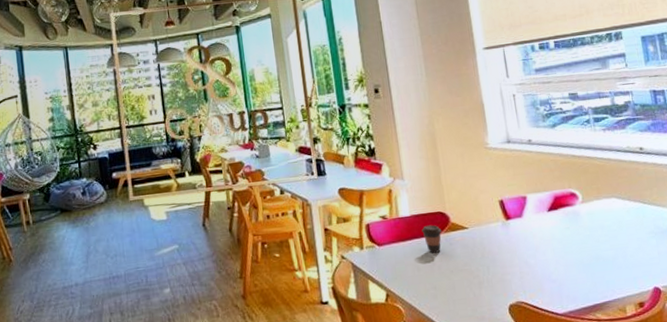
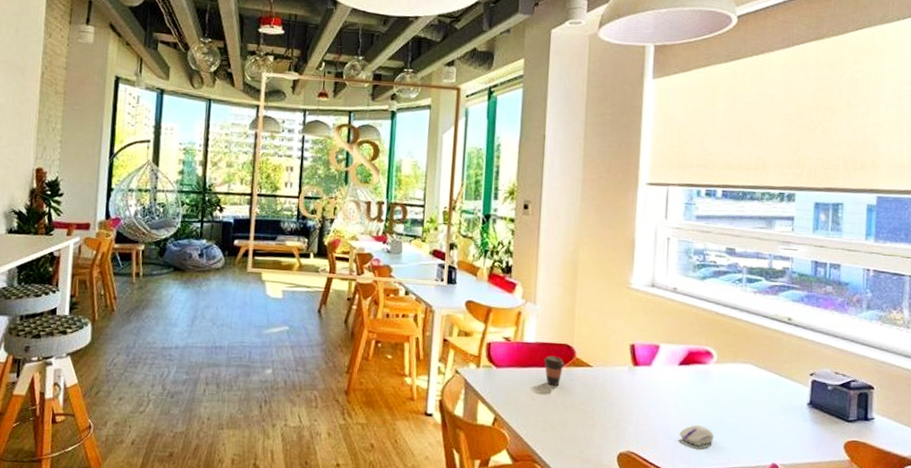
computer mouse: none [561,264,595,284] -> present [679,425,714,446]

